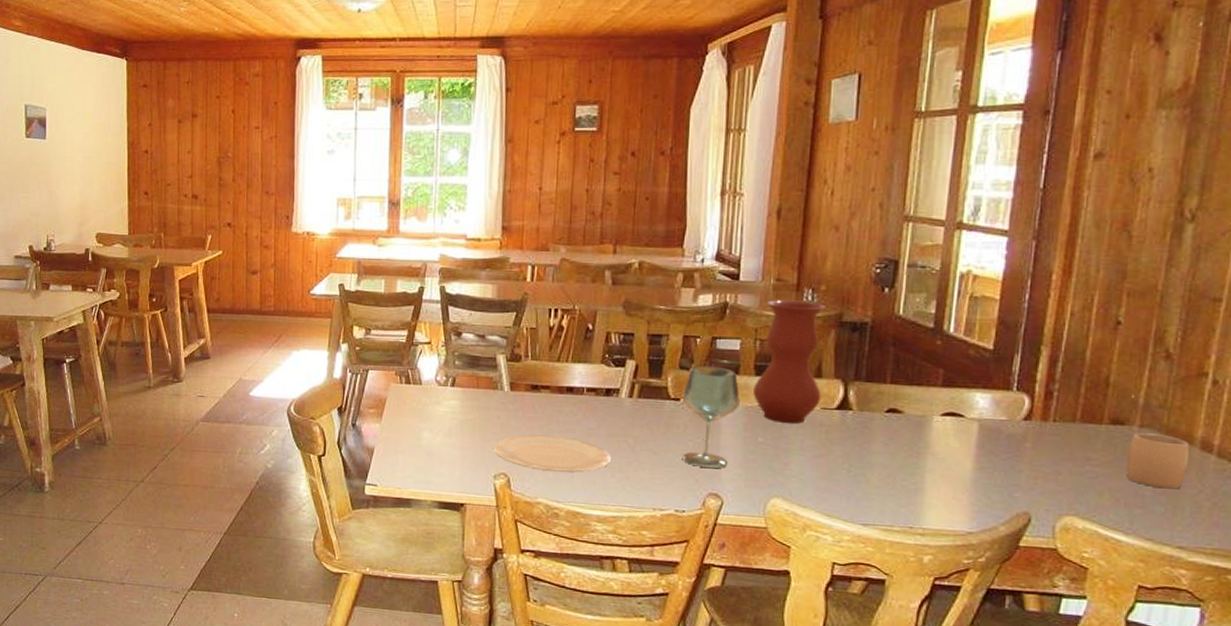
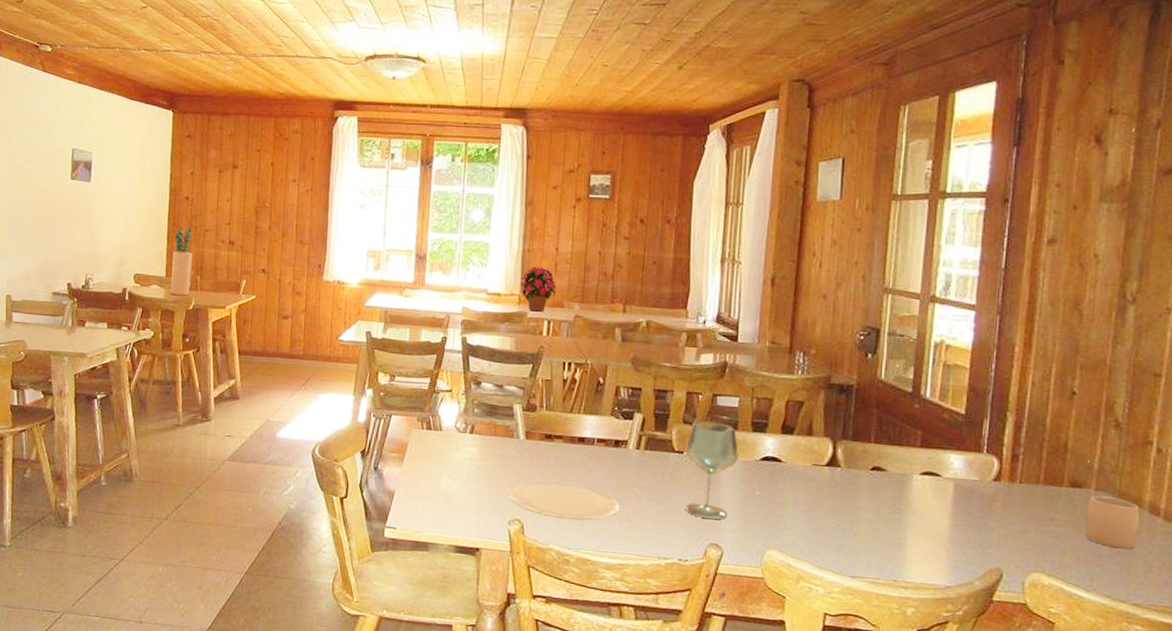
vase: none [133,178,155,254] -> present [170,224,193,296]
potted flower: none [503,207,541,256] -> present [522,266,556,312]
vase: present [753,300,826,424] -> none [751,361,816,479]

